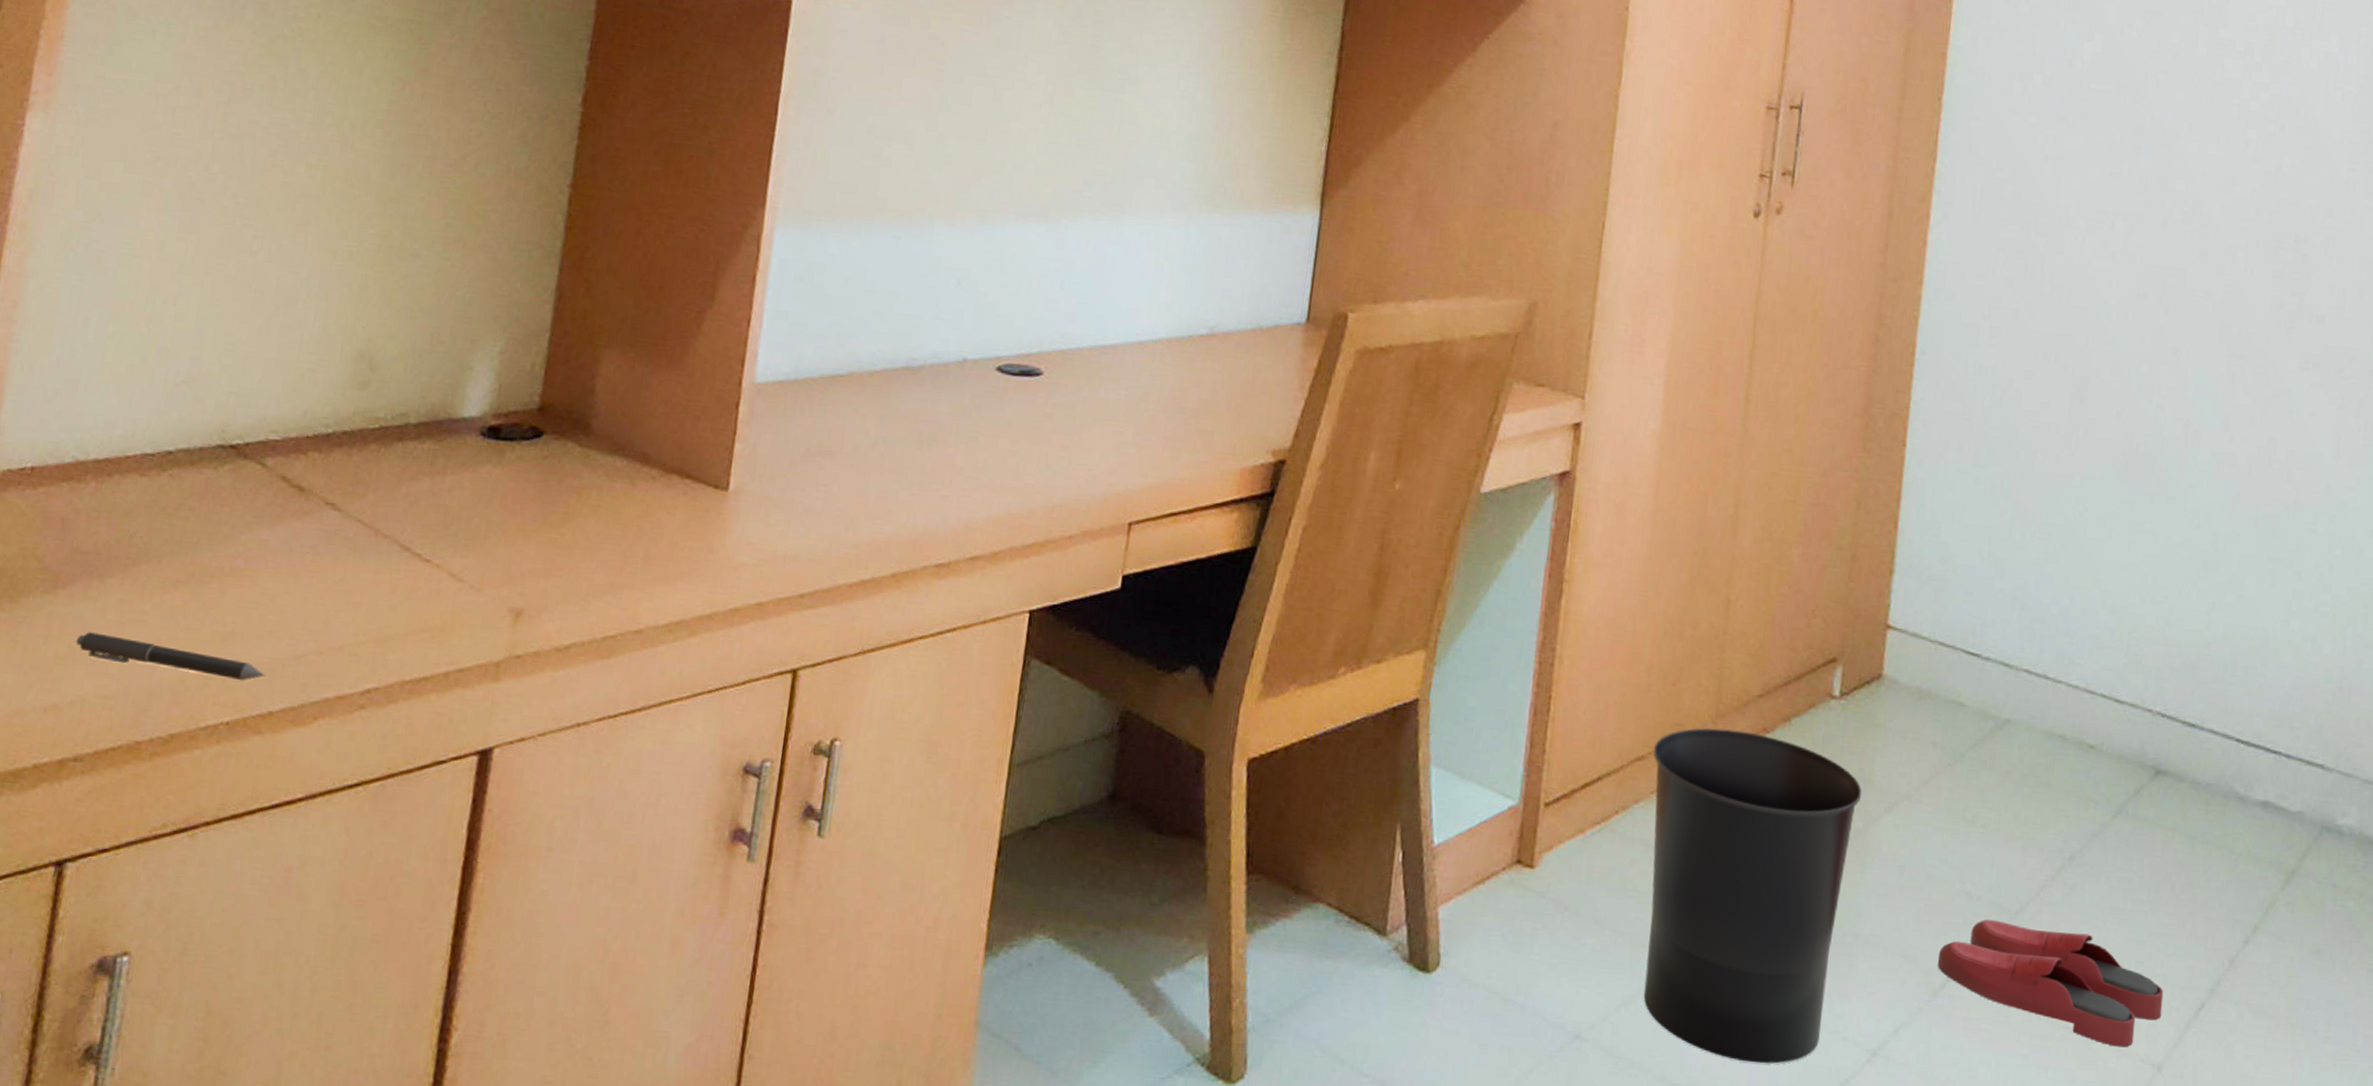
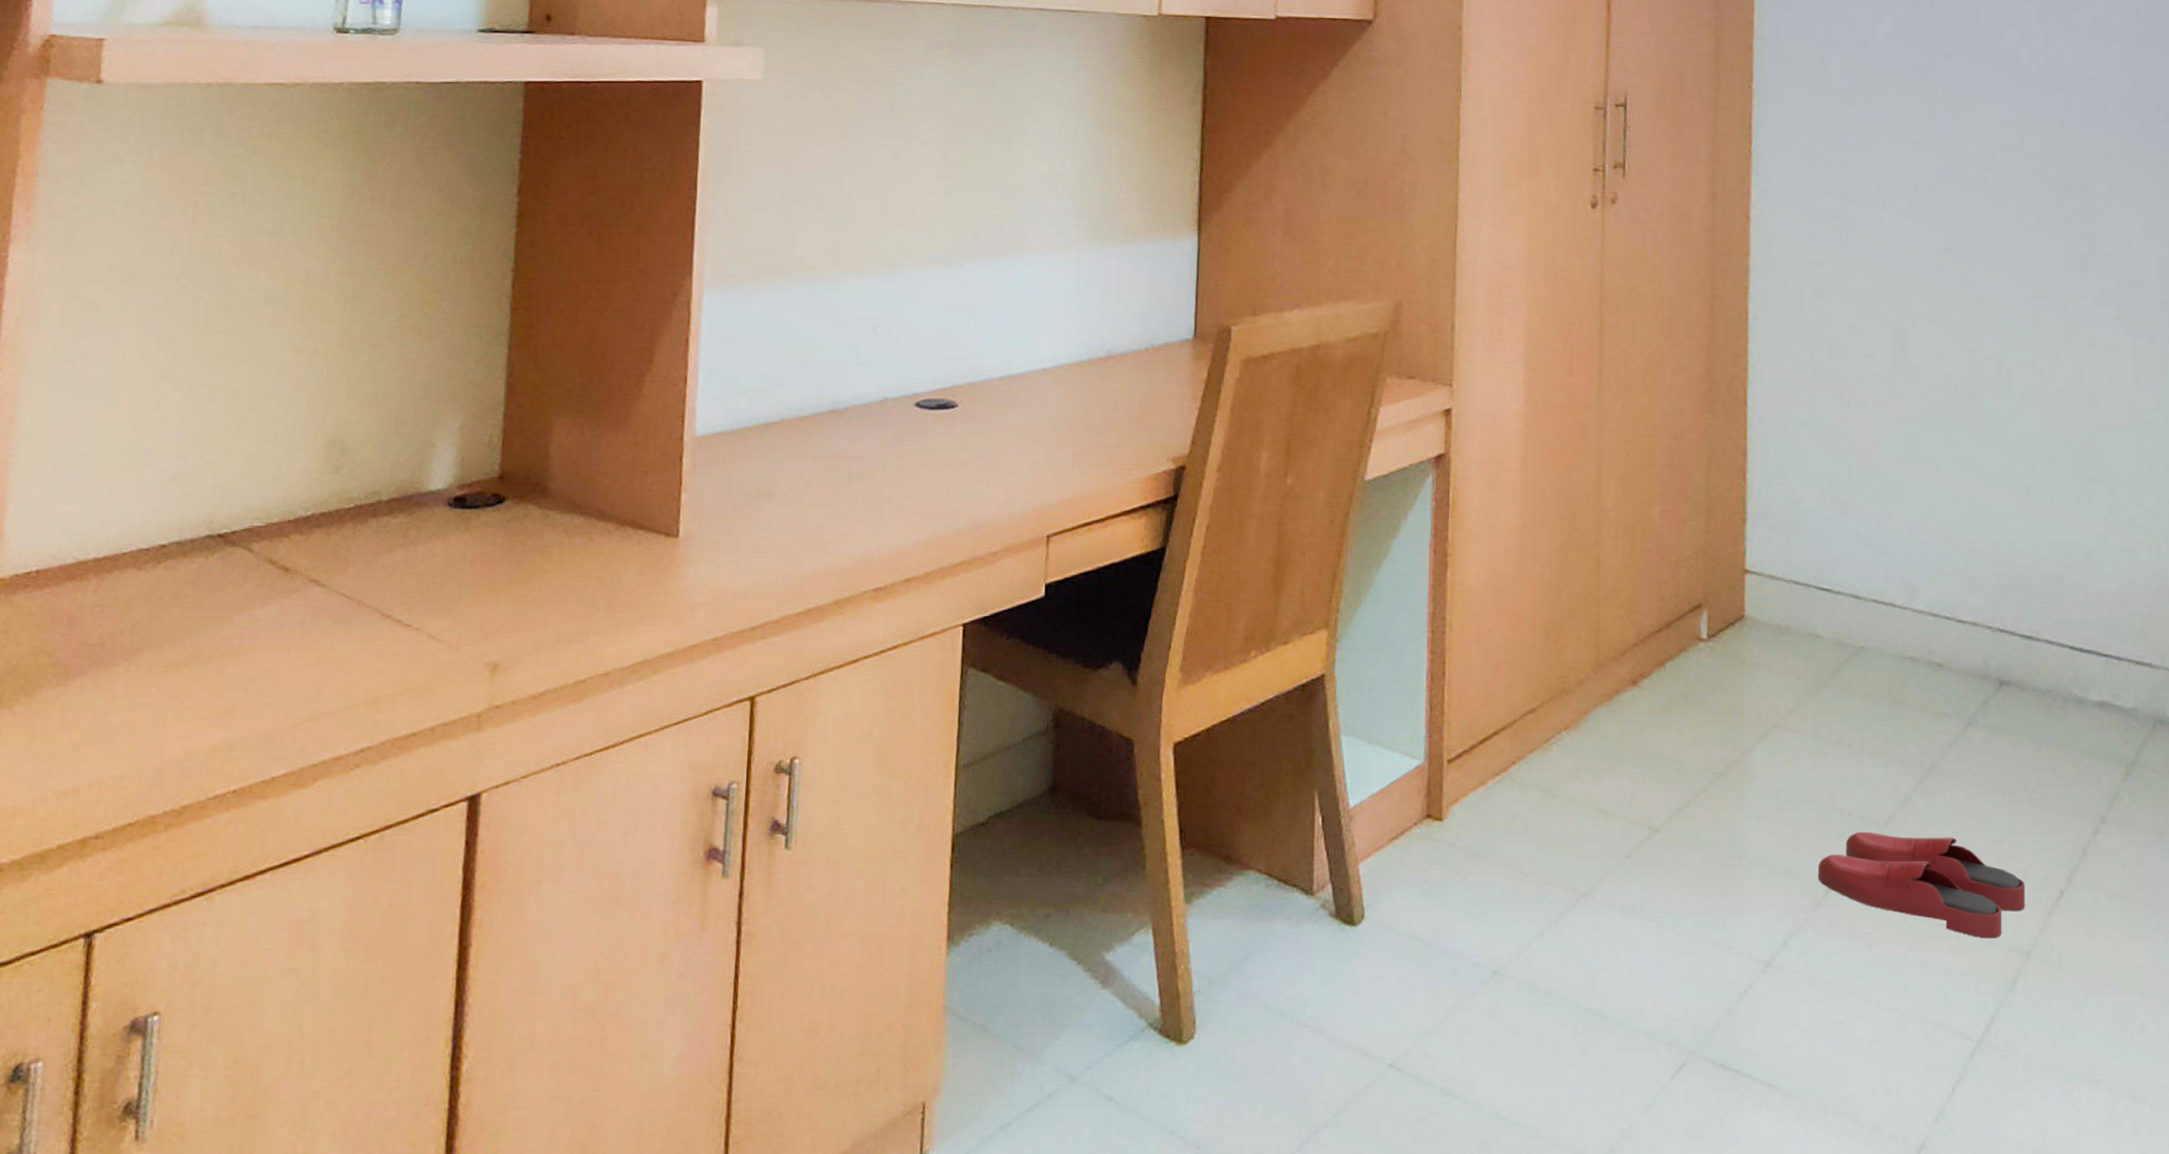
pen: present [75,632,266,681] -> none [89,718,266,751]
waste bin: present [1643,728,1862,1064] -> none [1542,678,1736,983]

